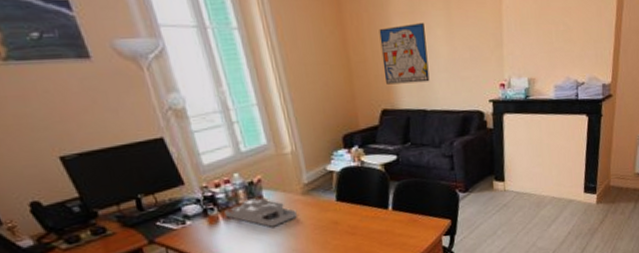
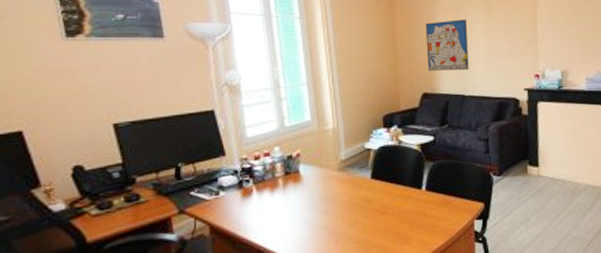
desk organizer: present [224,197,298,227] -> none [259,172,331,202]

